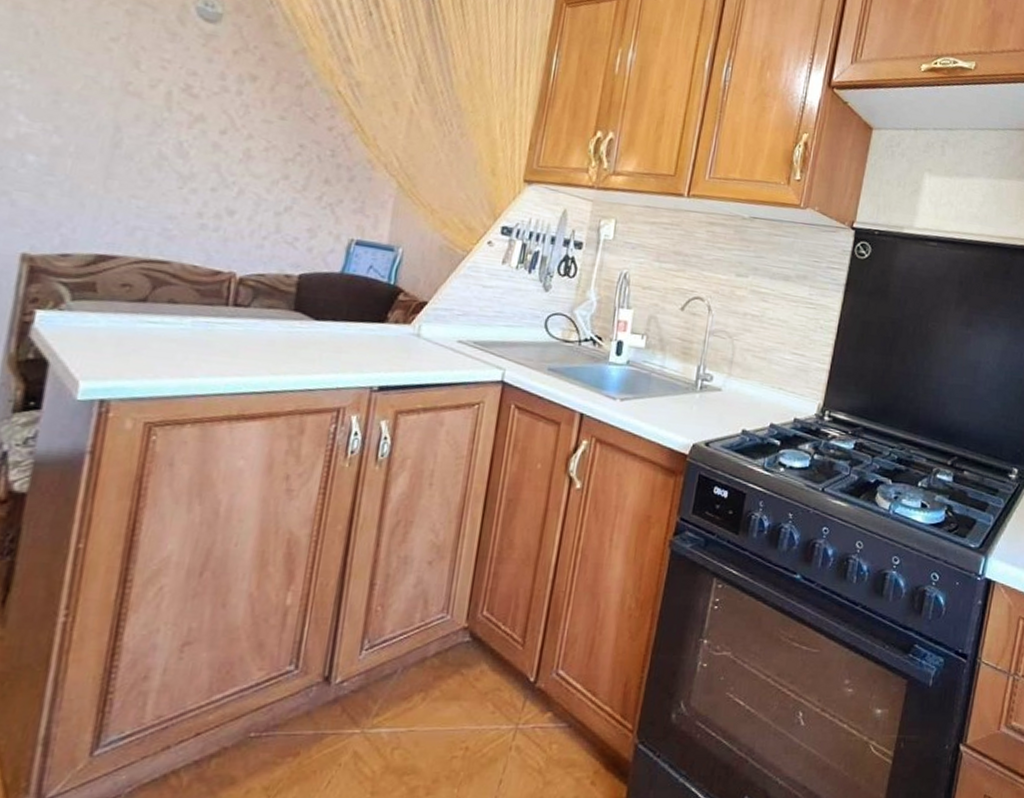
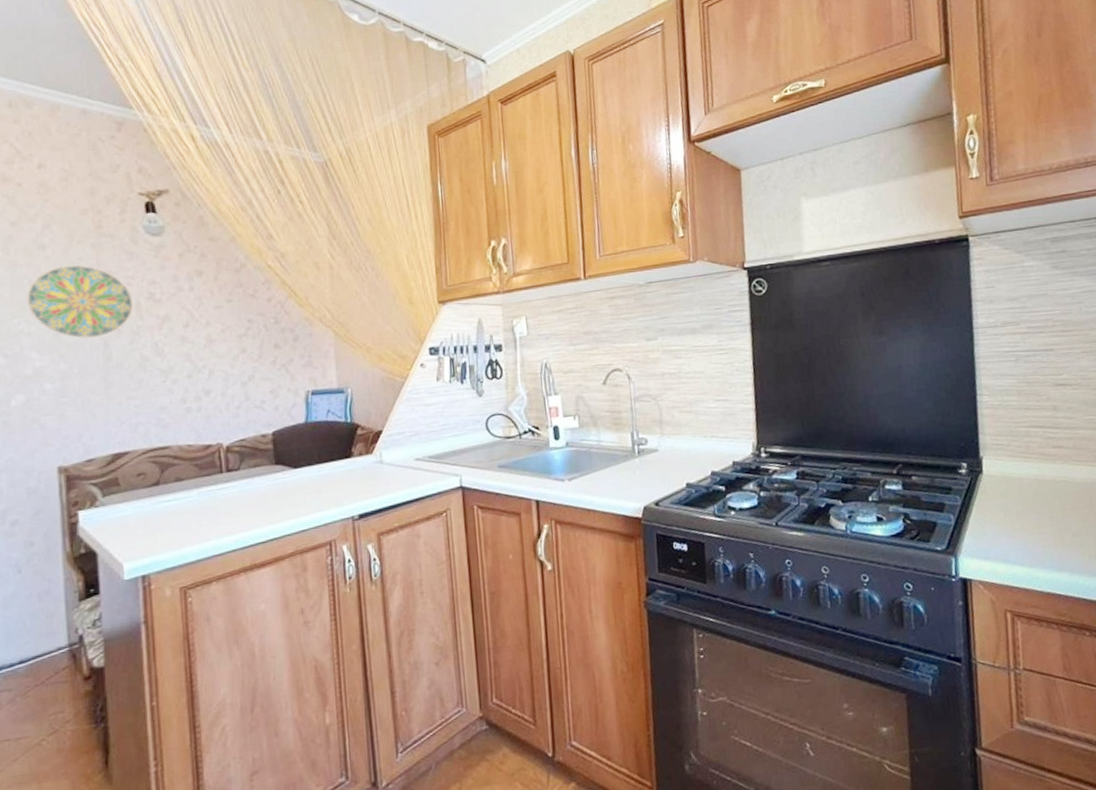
decorative plate: none [26,24,164,118] -> present [27,265,133,338]

